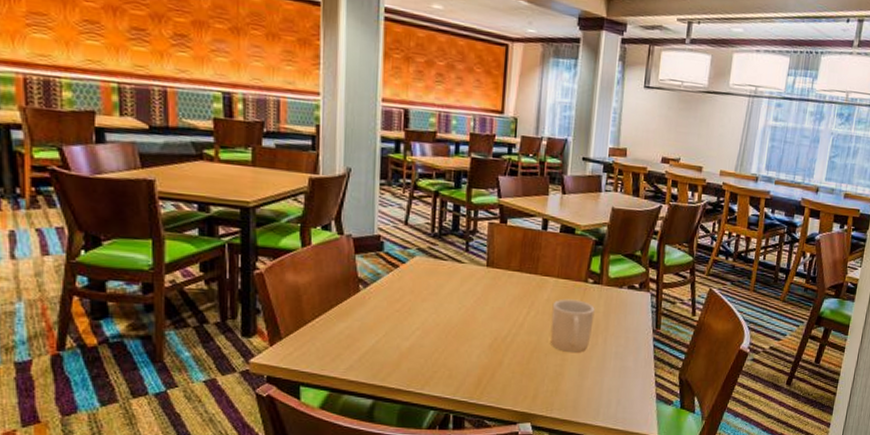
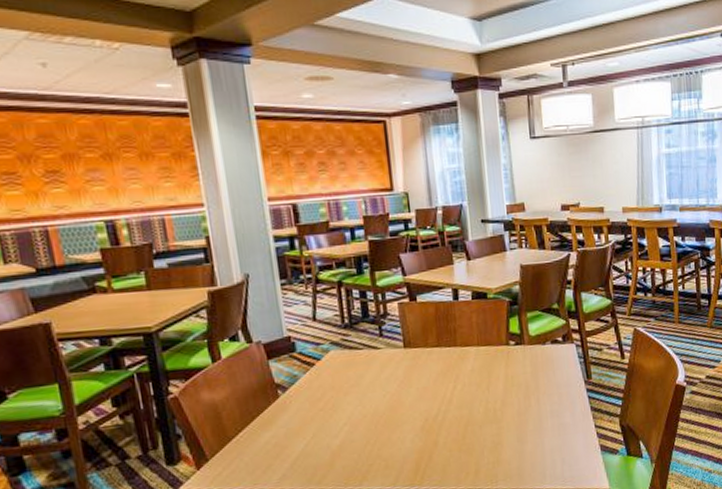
mug: present [550,299,595,352] -> none [478,364,523,420]

